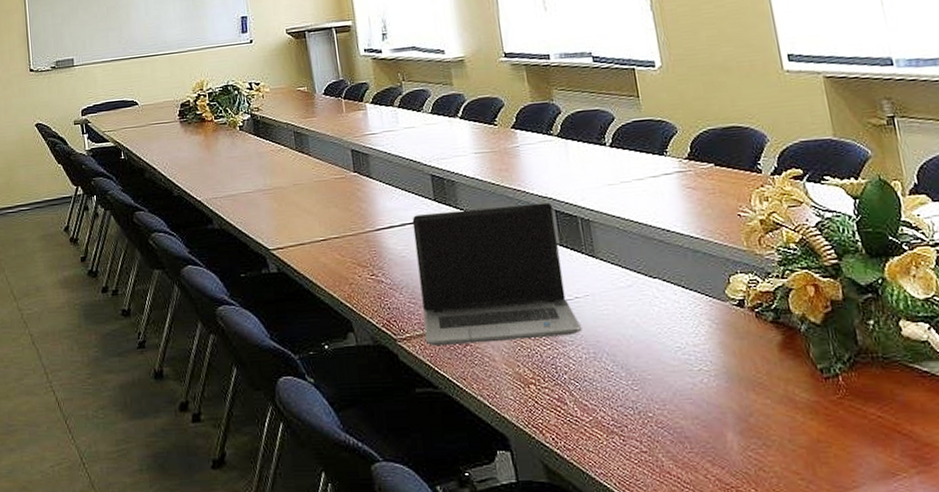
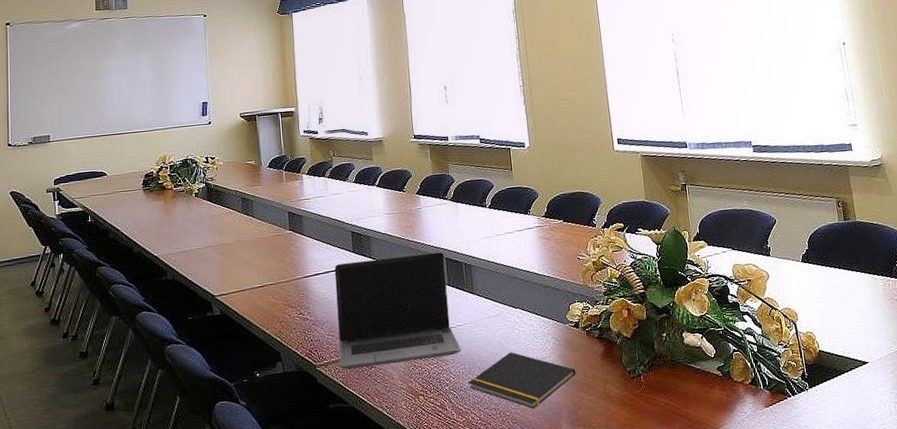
notepad: none [595,335,744,411] -> present [469,352,576,409]

